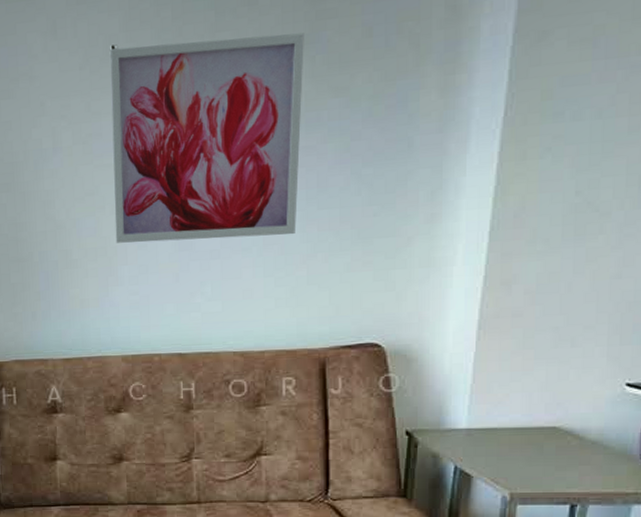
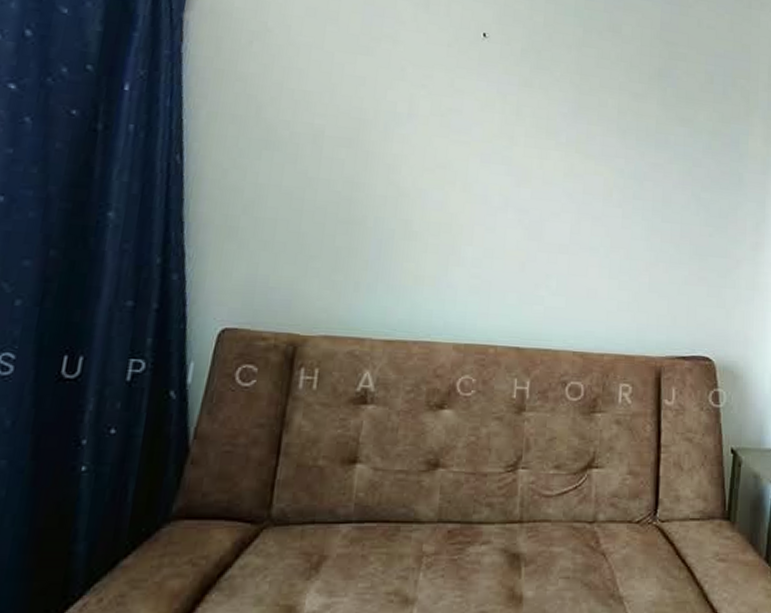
wall art: present [110,32,304,243] -> none [462,36,658,242]

